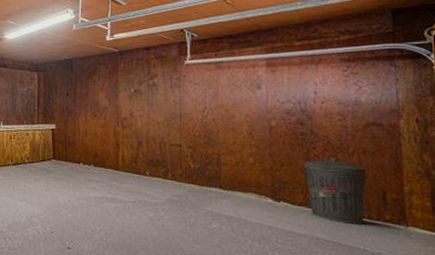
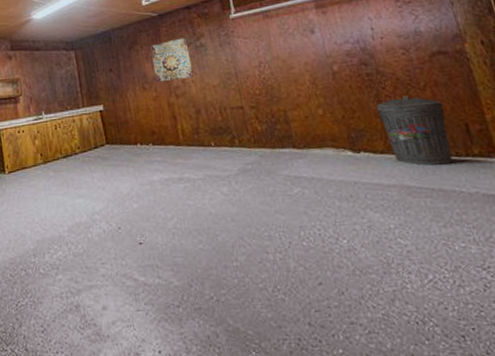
wall art: none [106,75,142,113] -> present [150,37,194,83]

